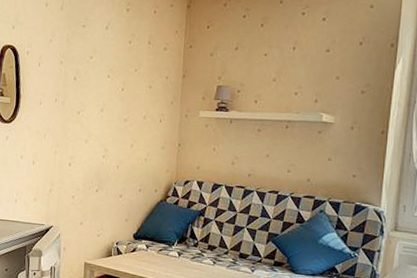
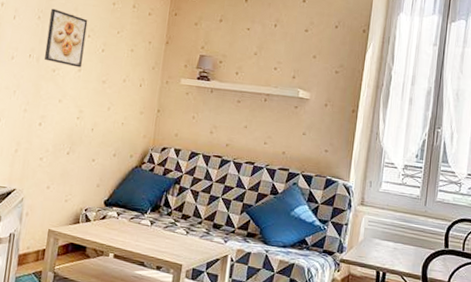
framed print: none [69,52,107,108] -> present [44,8,88,68]

